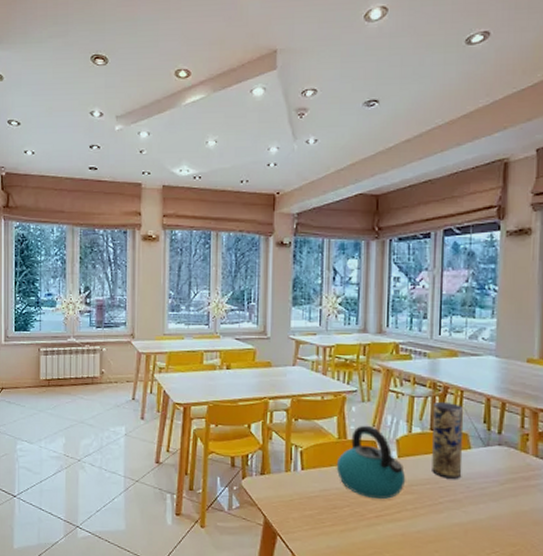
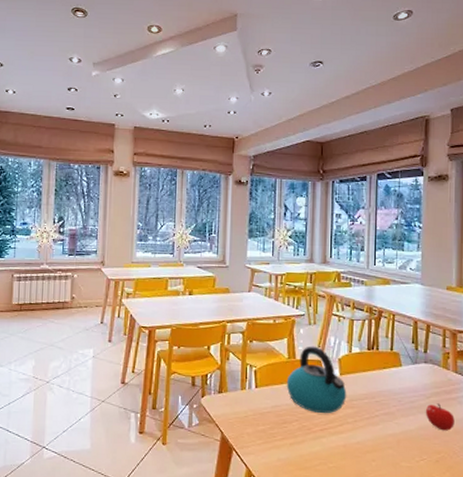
vase: present [432,401,464,479] -> none [369,324,396,394]
apple: none [498,491,534,522] -> present [425,403,455,431]

